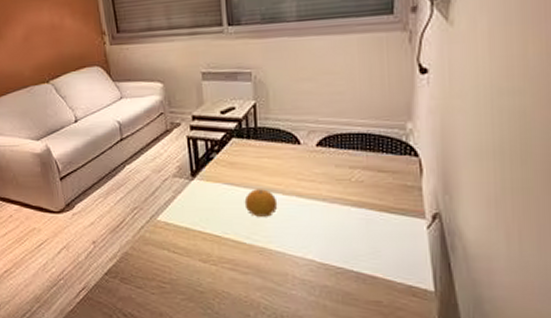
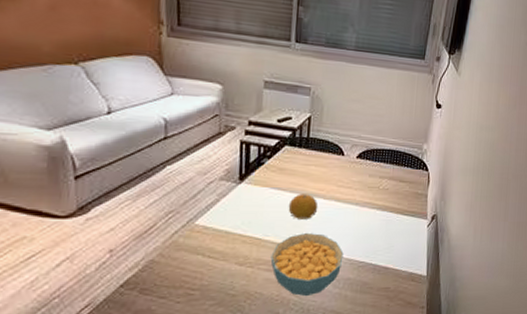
cereal bowl: none [233,232,316,302] -> present [270,233,344,297]

